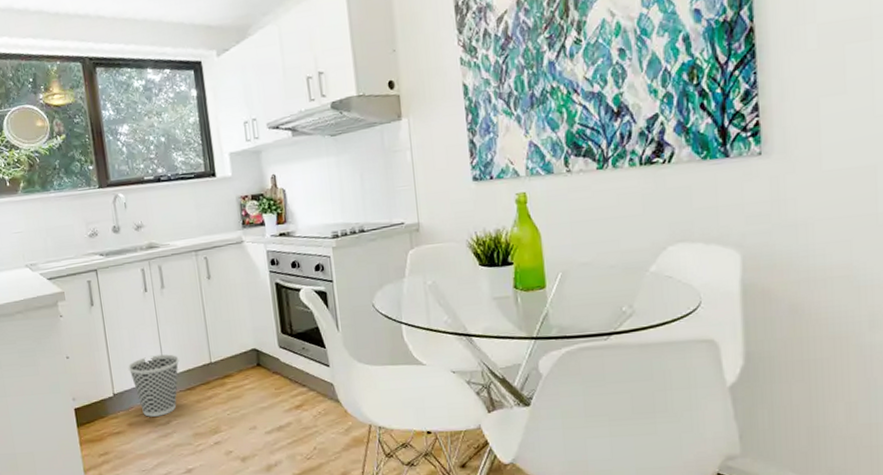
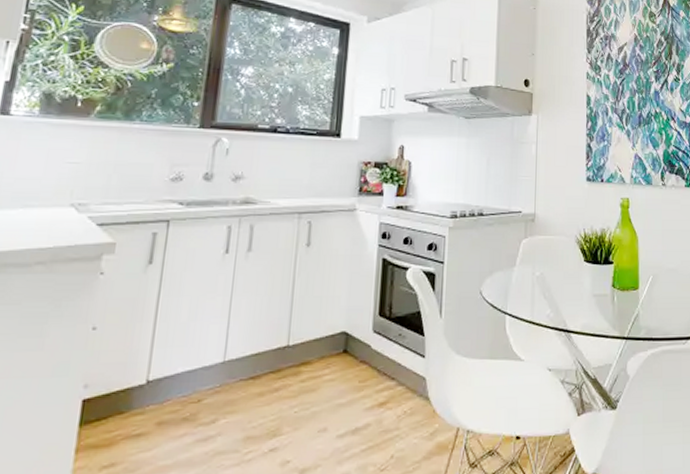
wastebasket: present [128,354,179,417] -> none [177,332,249,413]

